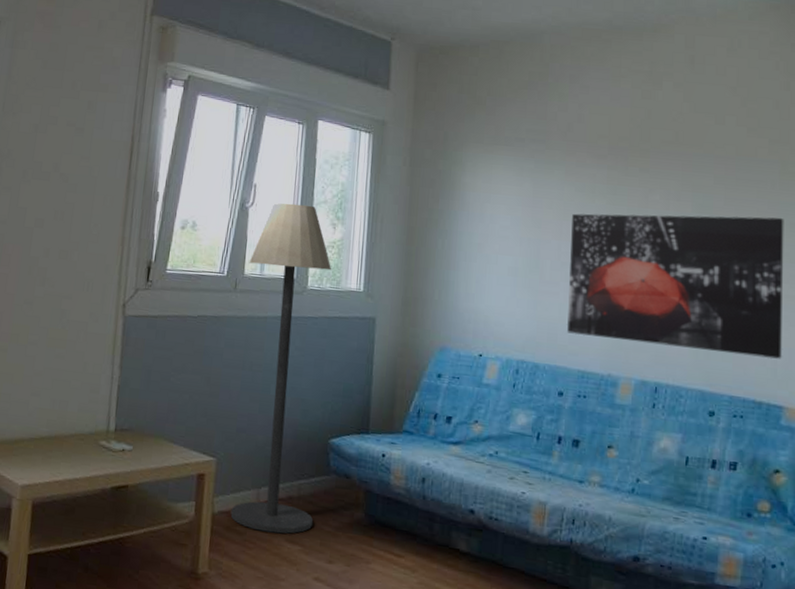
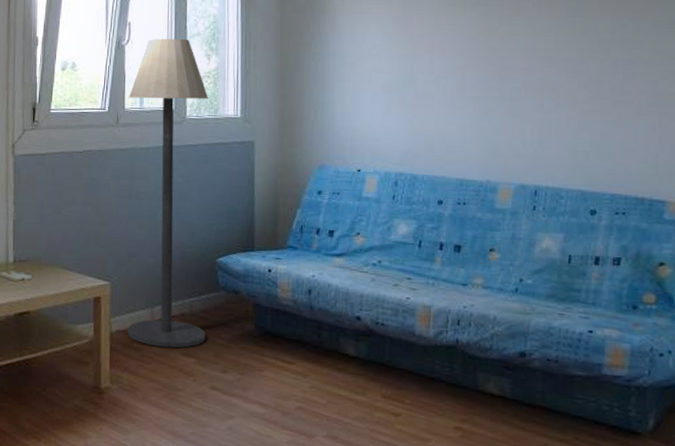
wall art: present [566,213,784,359] -> none [443,15,663,155]

